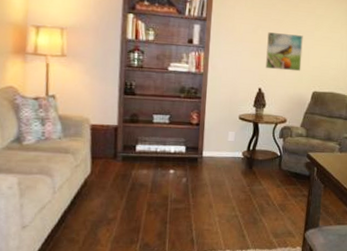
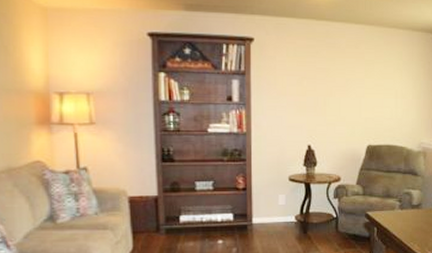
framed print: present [266,31,303,72] -> none [314,82,353,124]

